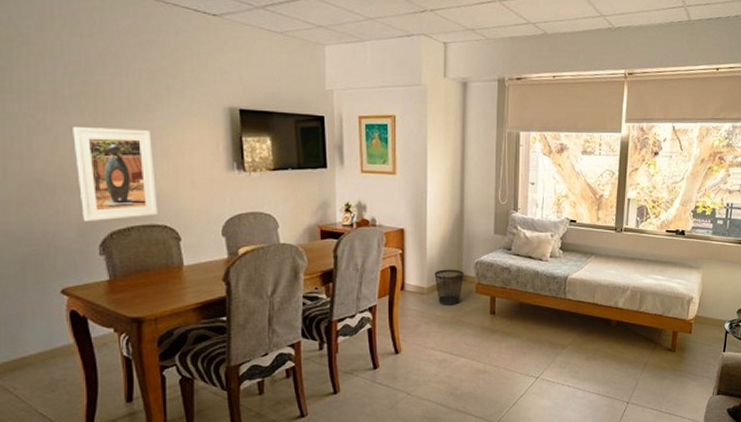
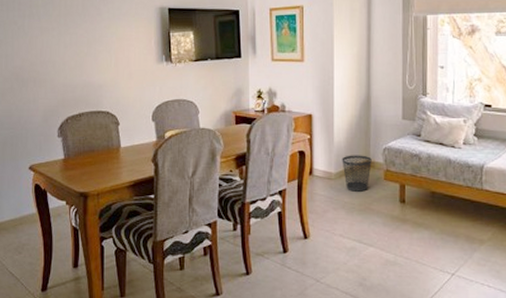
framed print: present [73,127,158,221] -> none [42,29,103,108]

